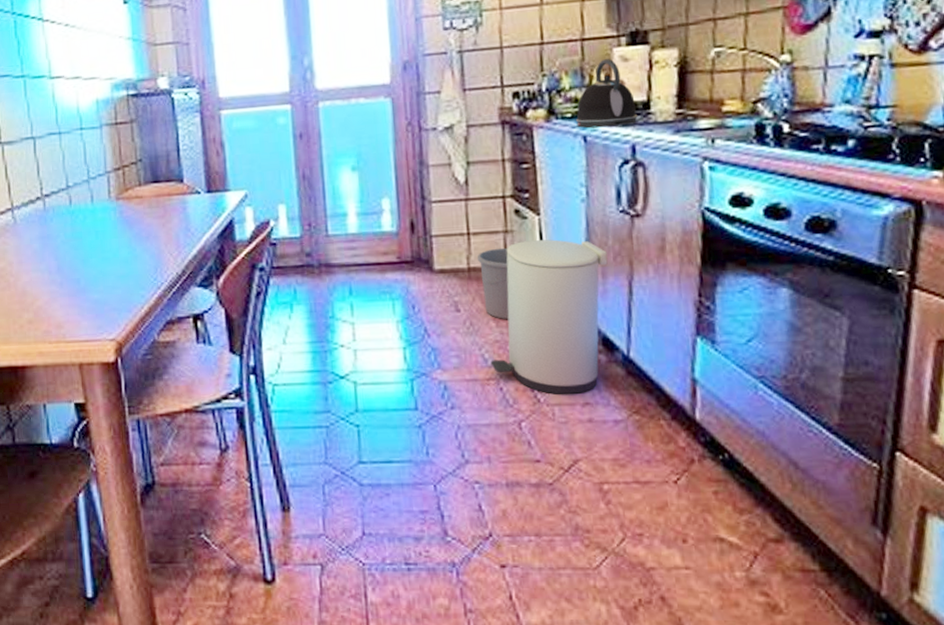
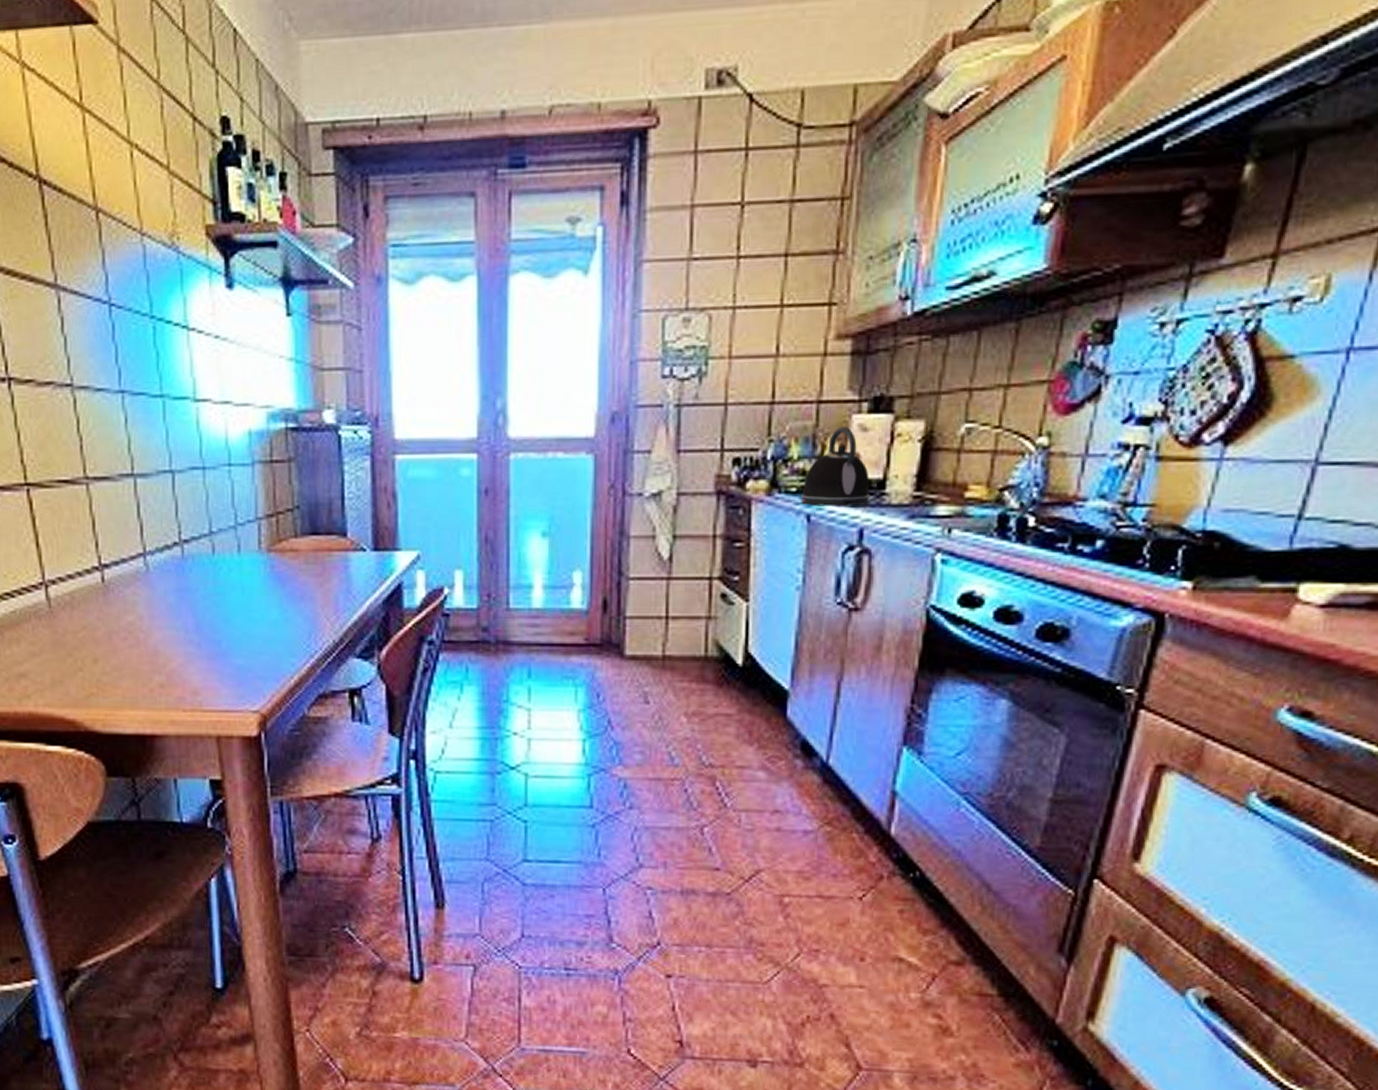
bucket: present [477,247,510,320] -> none [673,635,710,716]
pedal bin: present [490,239,608,394] -> none [677,630,819,800]

